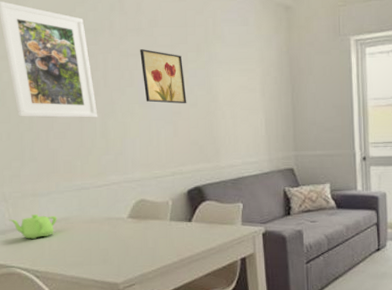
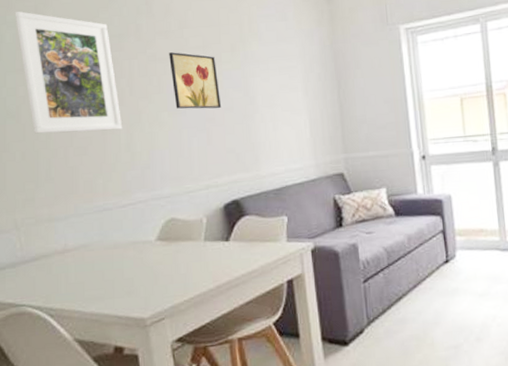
teapot: present [9,214,57,239] -> none [20,242,76,272]

